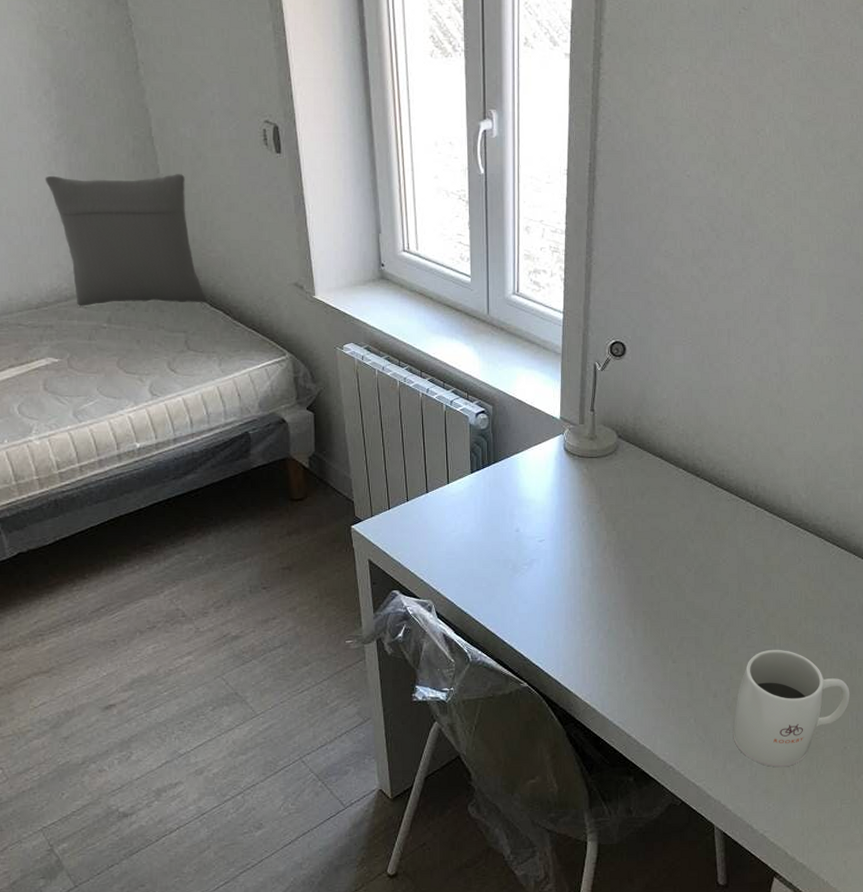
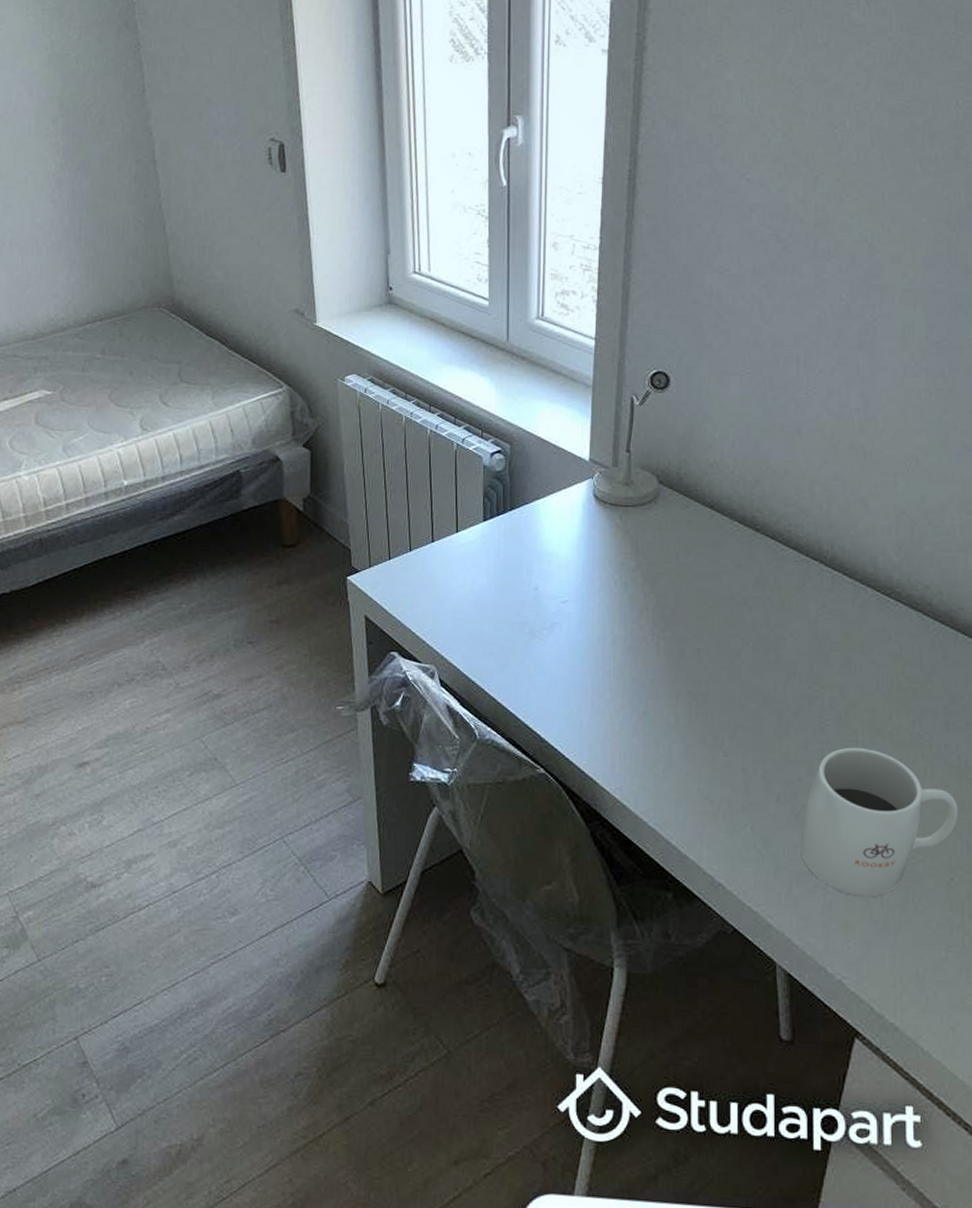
pillow: present [45,174,207,307] -> none [48,198,203,337]

